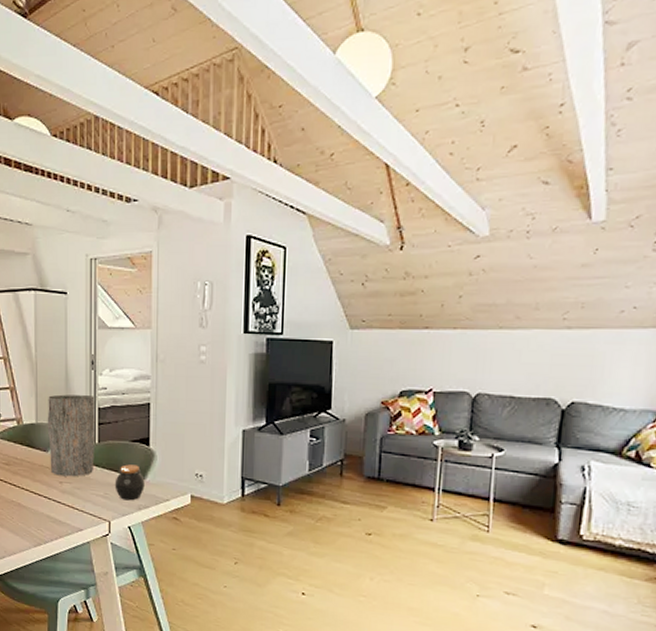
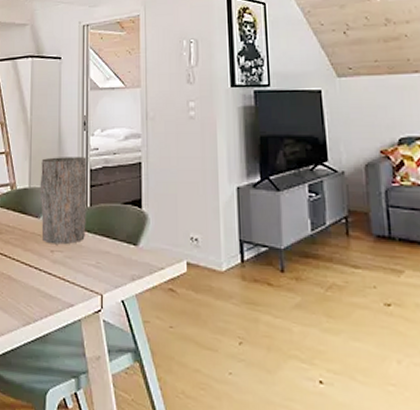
jar: present [115,464,145,501] -> none [107,229,138,270]

